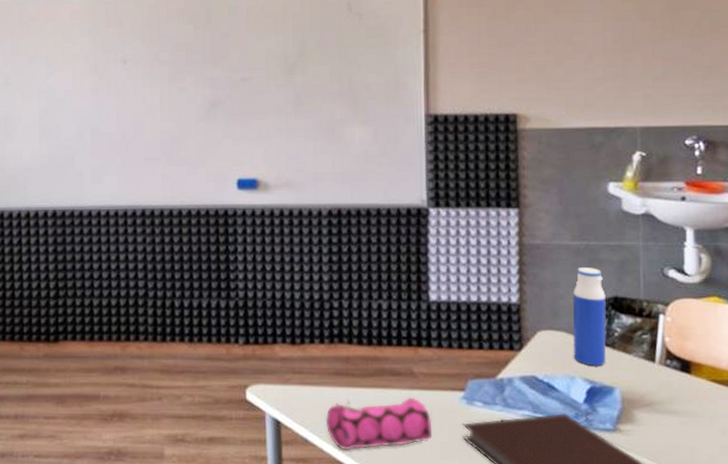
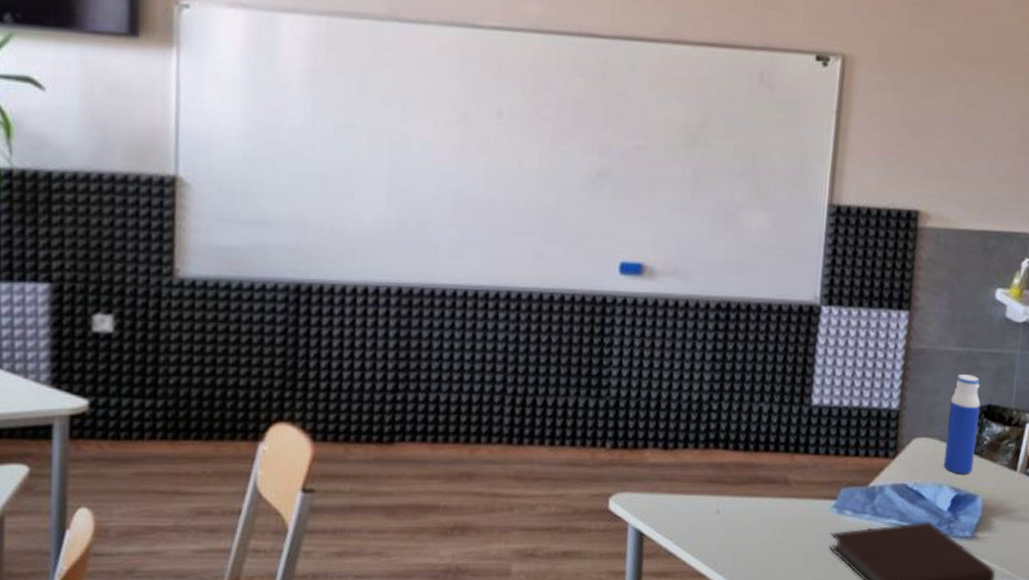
pencil case: present [325,397,433,451] -> none [691,506,801,563]

